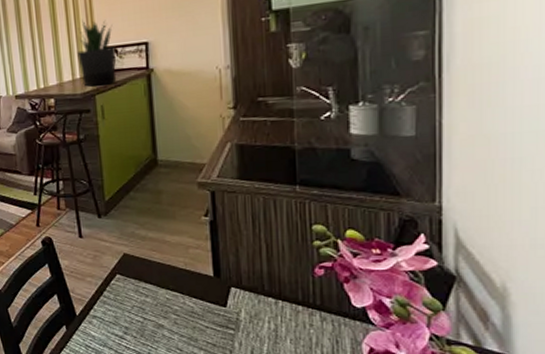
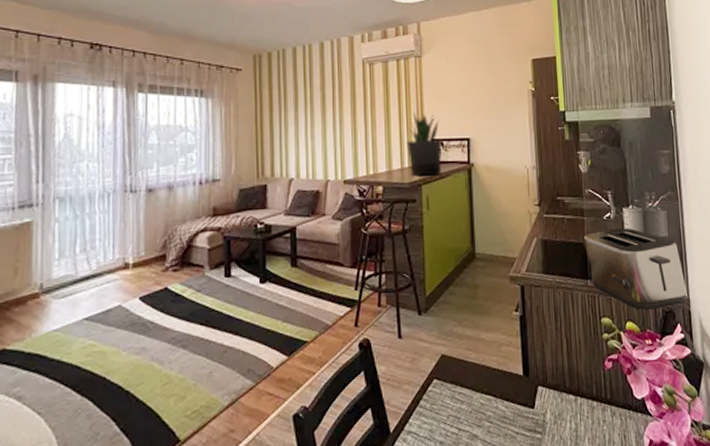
toaster: none [292,128,438,218] -> present [583,228,687,310]

